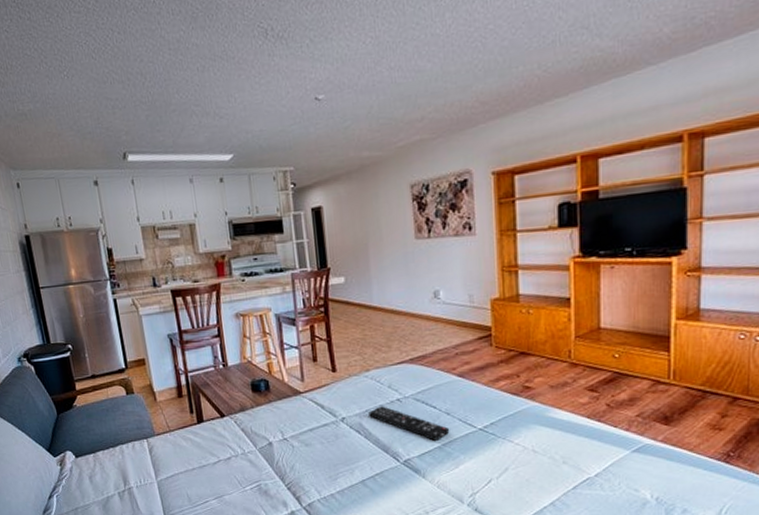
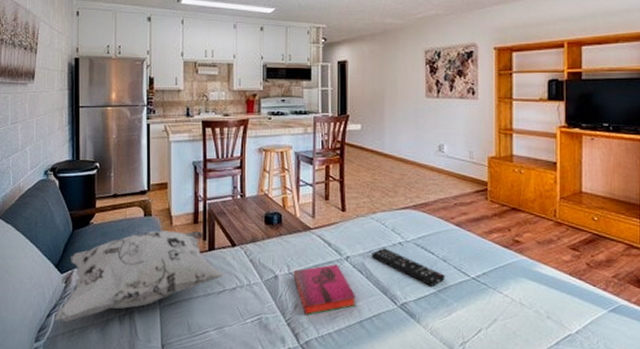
decorative pillow: none [56,405,218,502] -> present [54,230,225,322]
hardback book: none [287,426,357,479] -> present [293,264,357,315]

